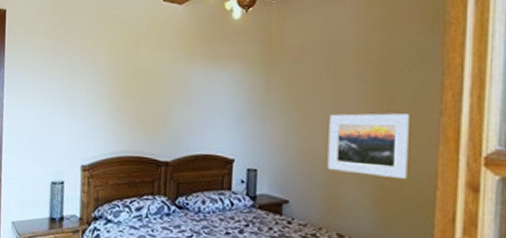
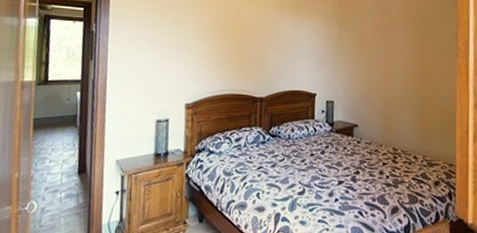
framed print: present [327,113,409,179] -> none [384,55,437,103]

